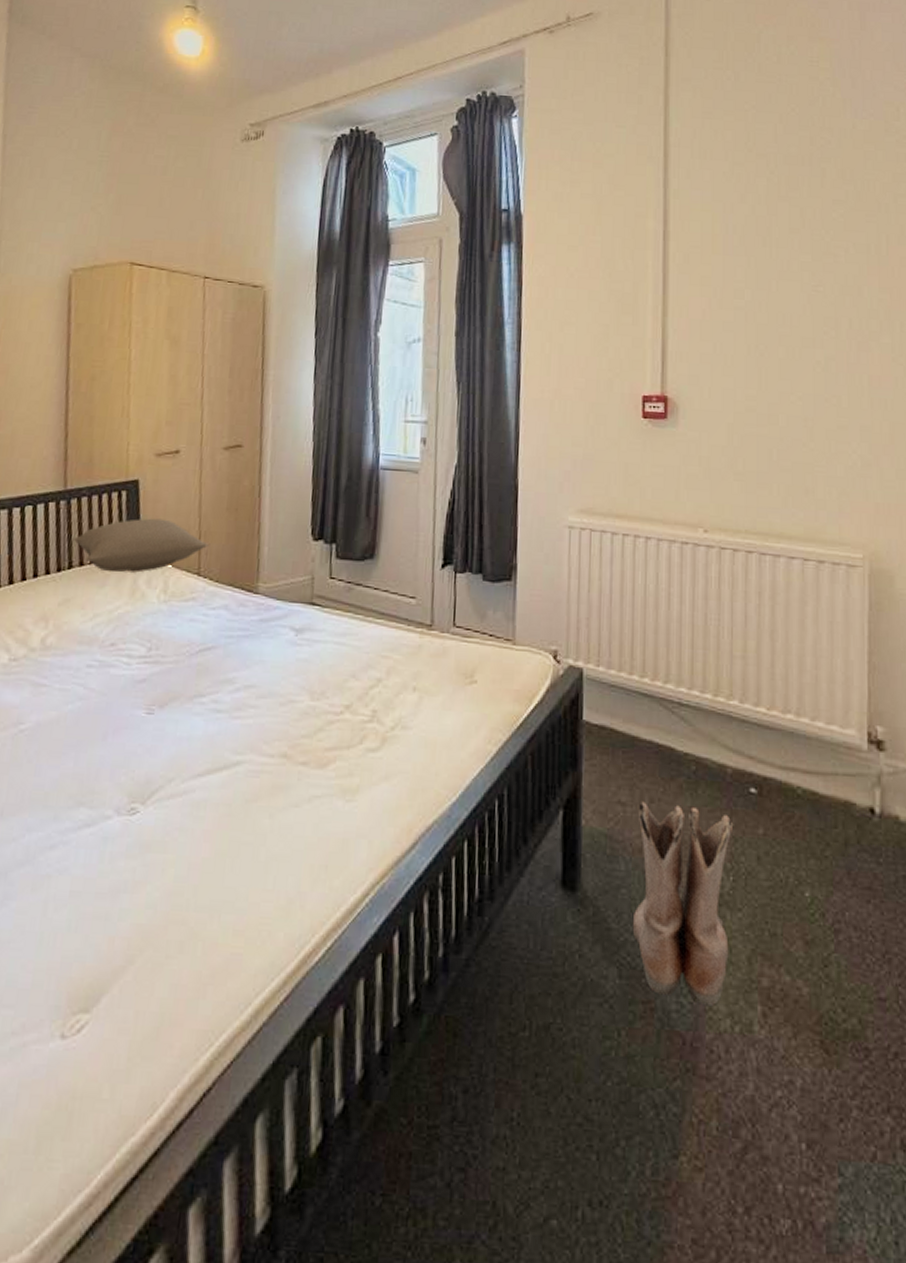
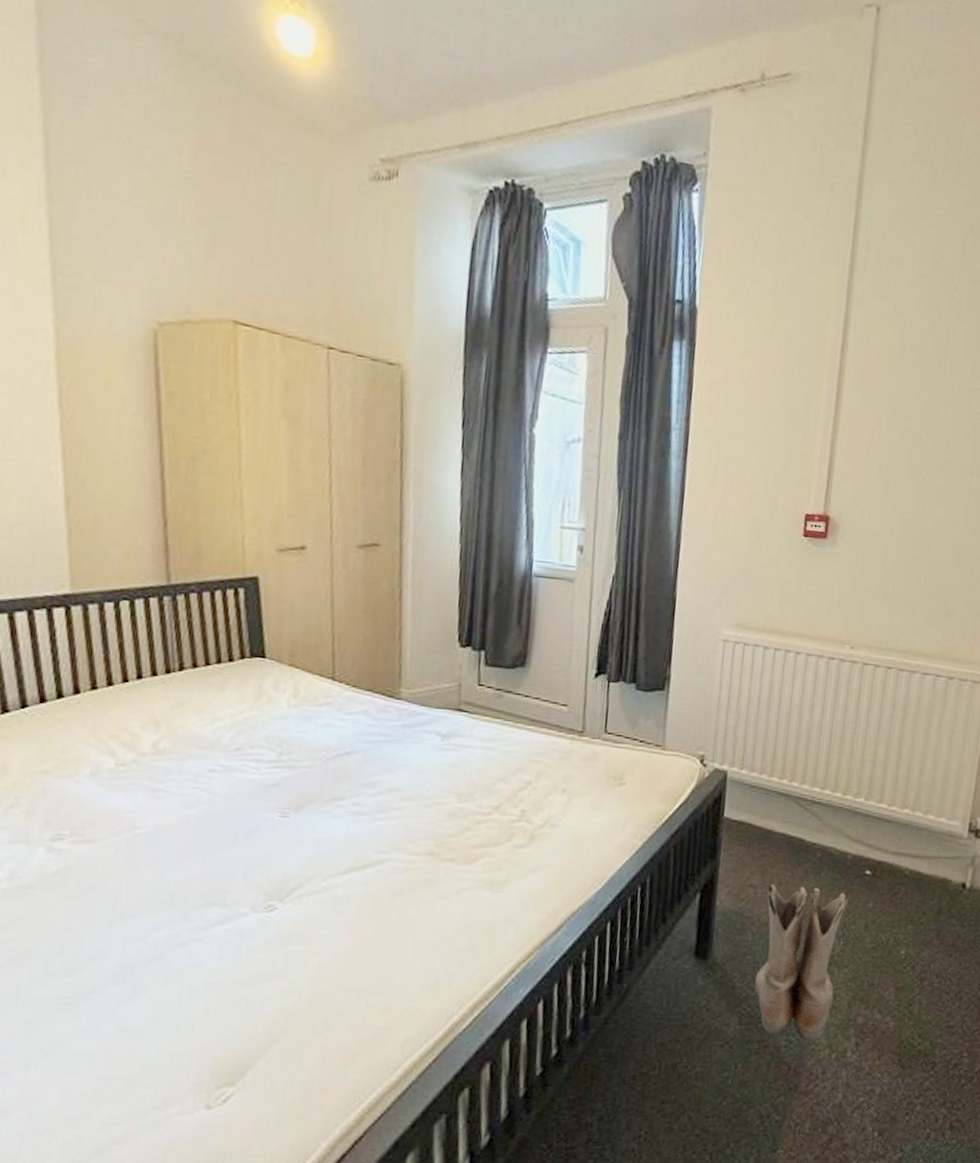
pillow: present [73,518,209,573] -> none [182,618,344,676]

